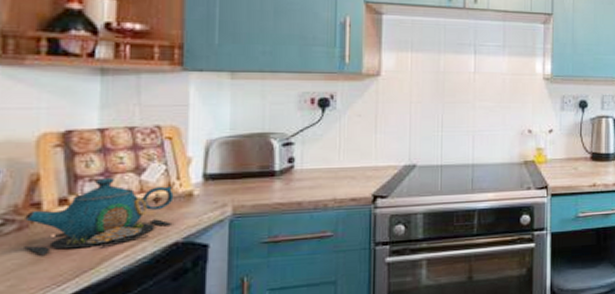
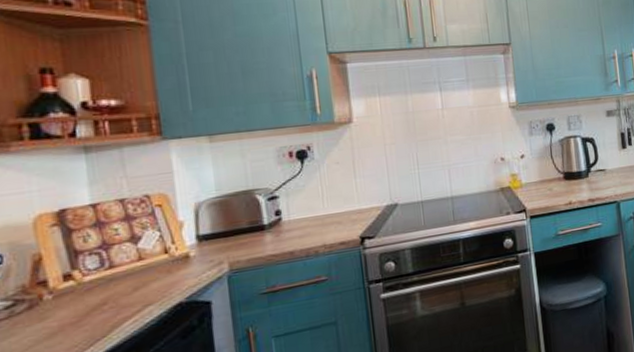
teapot: present [24,177,174,256] -> none [34,249,175,330]

